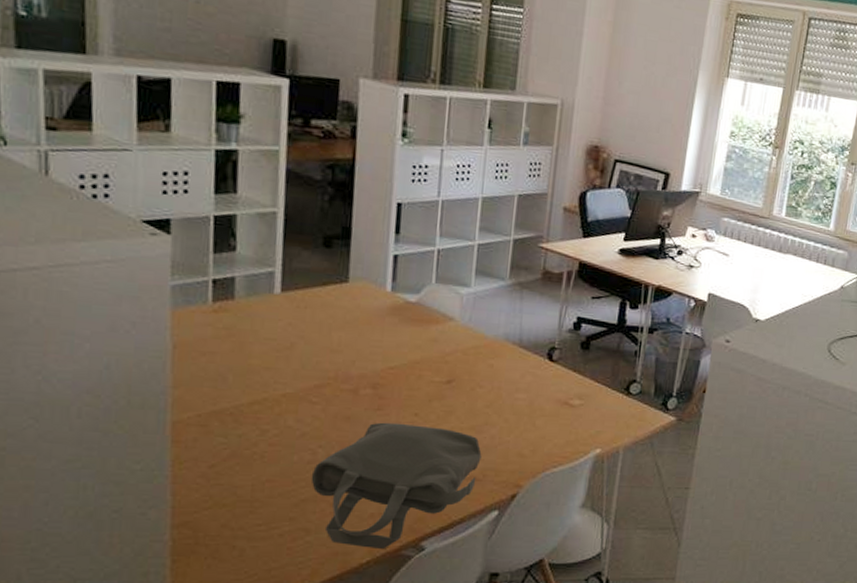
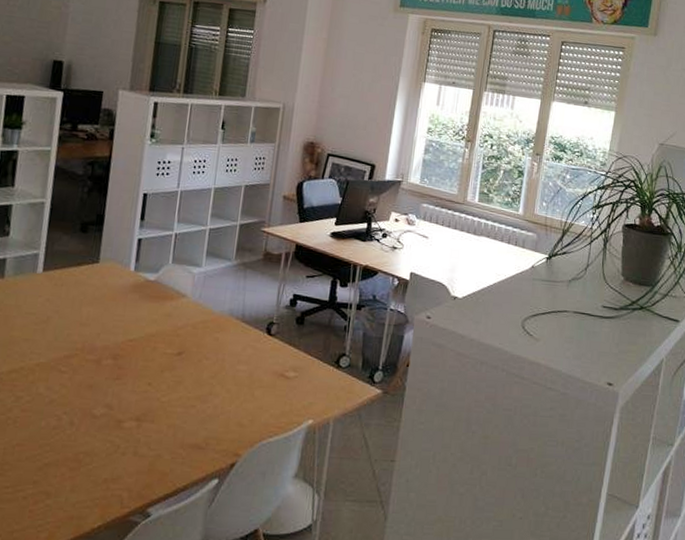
tote bag: present [311,422,482,550] -> none [54,391,206,515]

